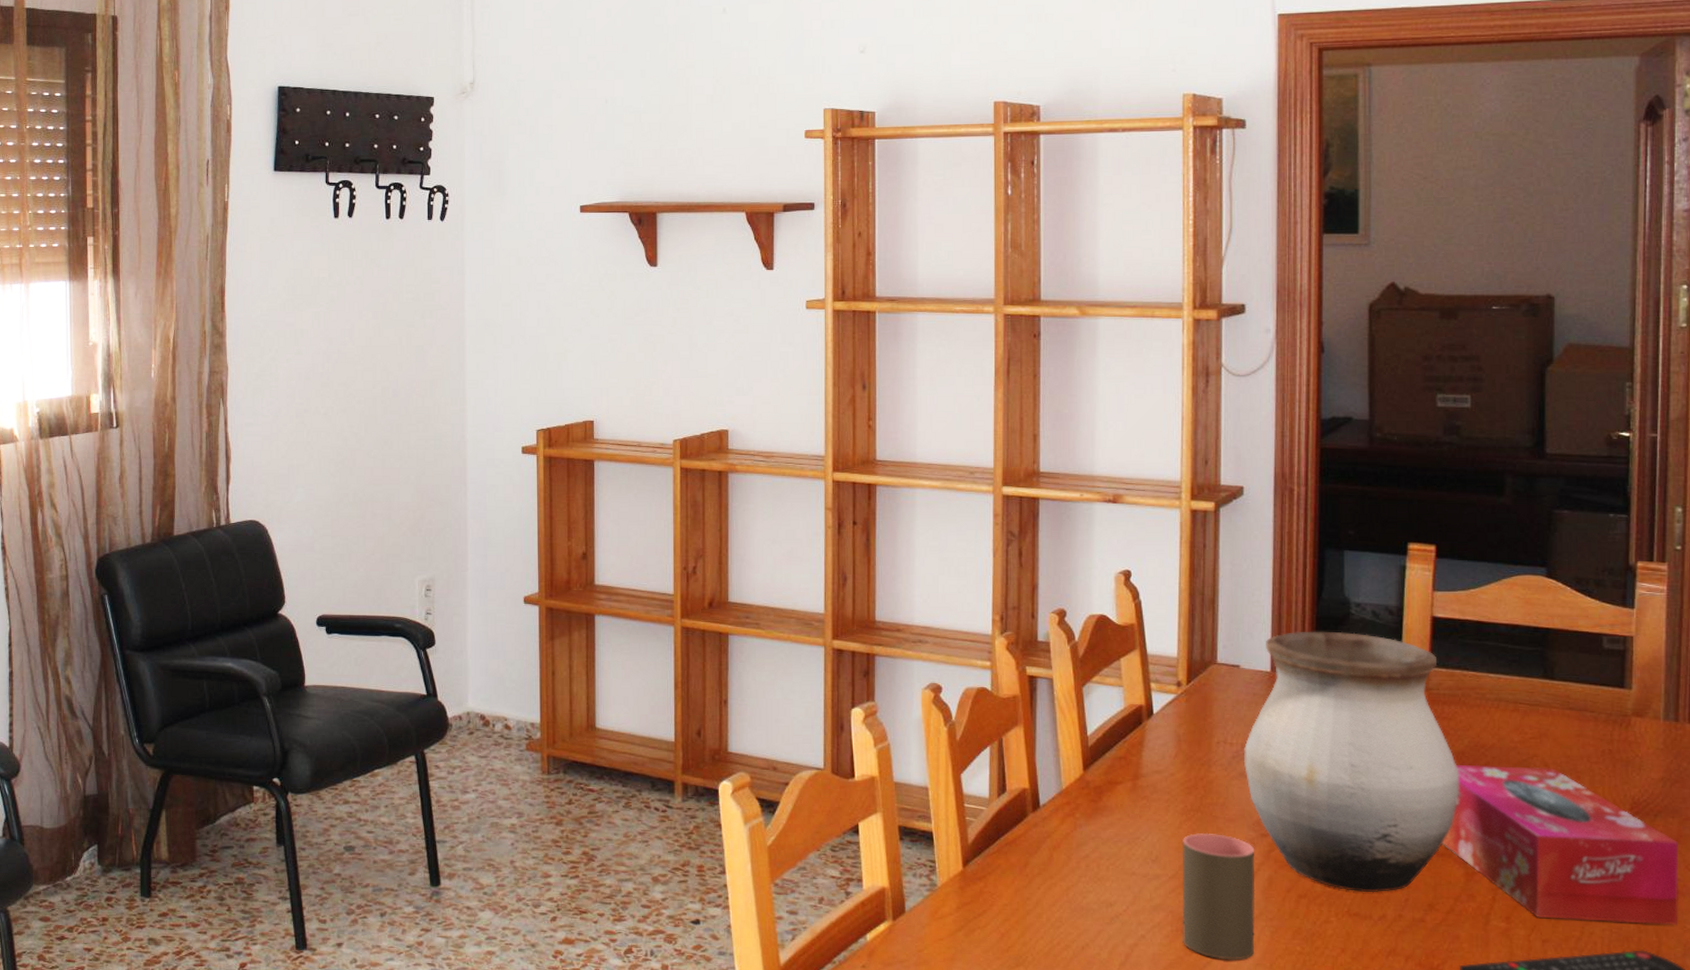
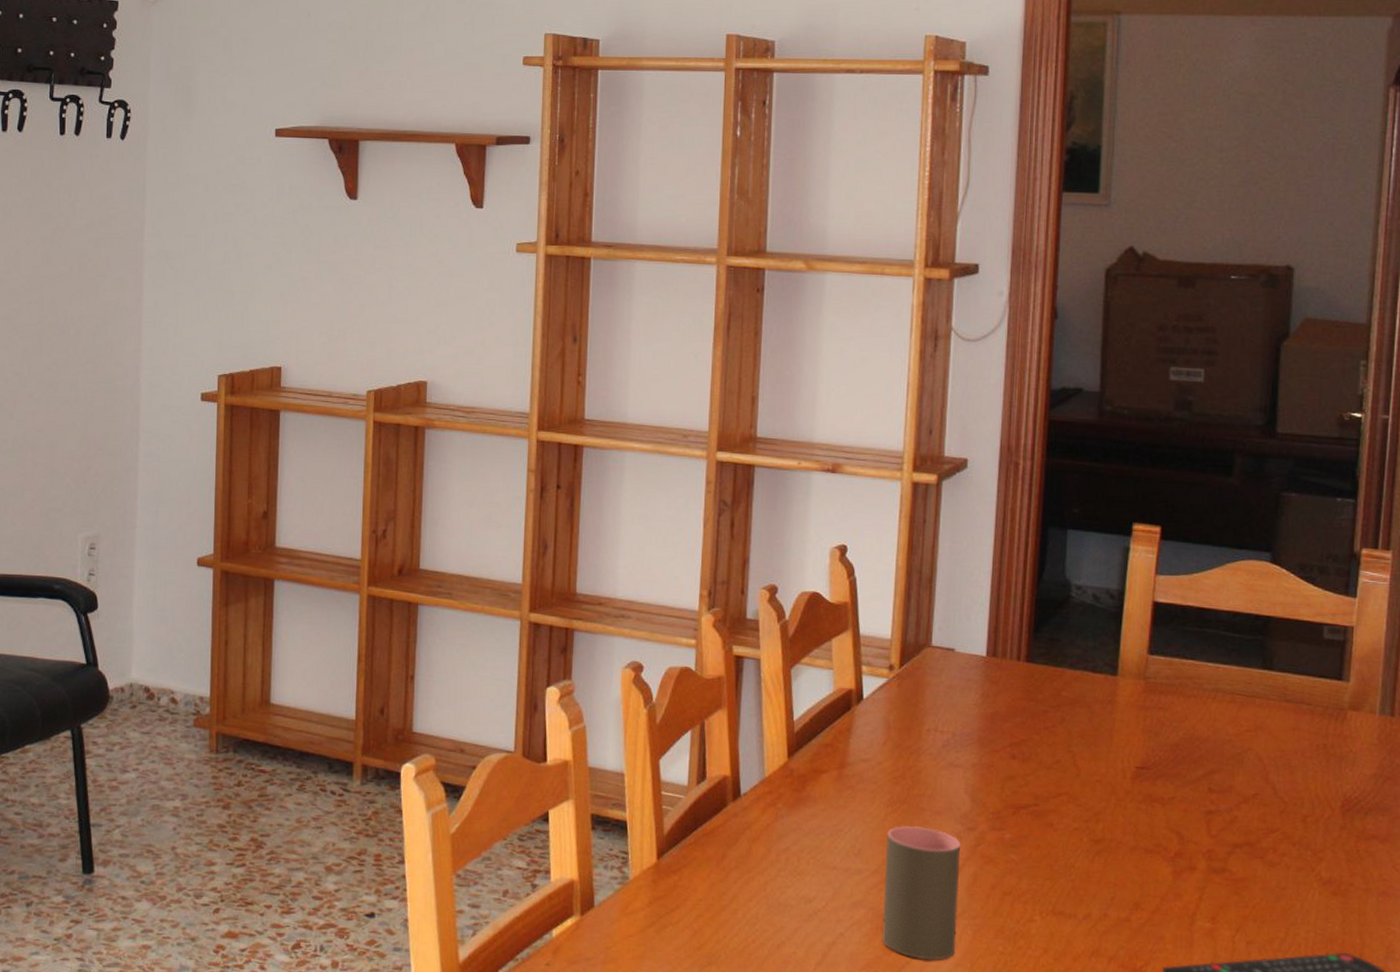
vase: present [1244,631,1460,893] -> none [954,613,1173,891]
tissue box: present [1441,764,1679,925] -> none [1150,757,1388,927]

